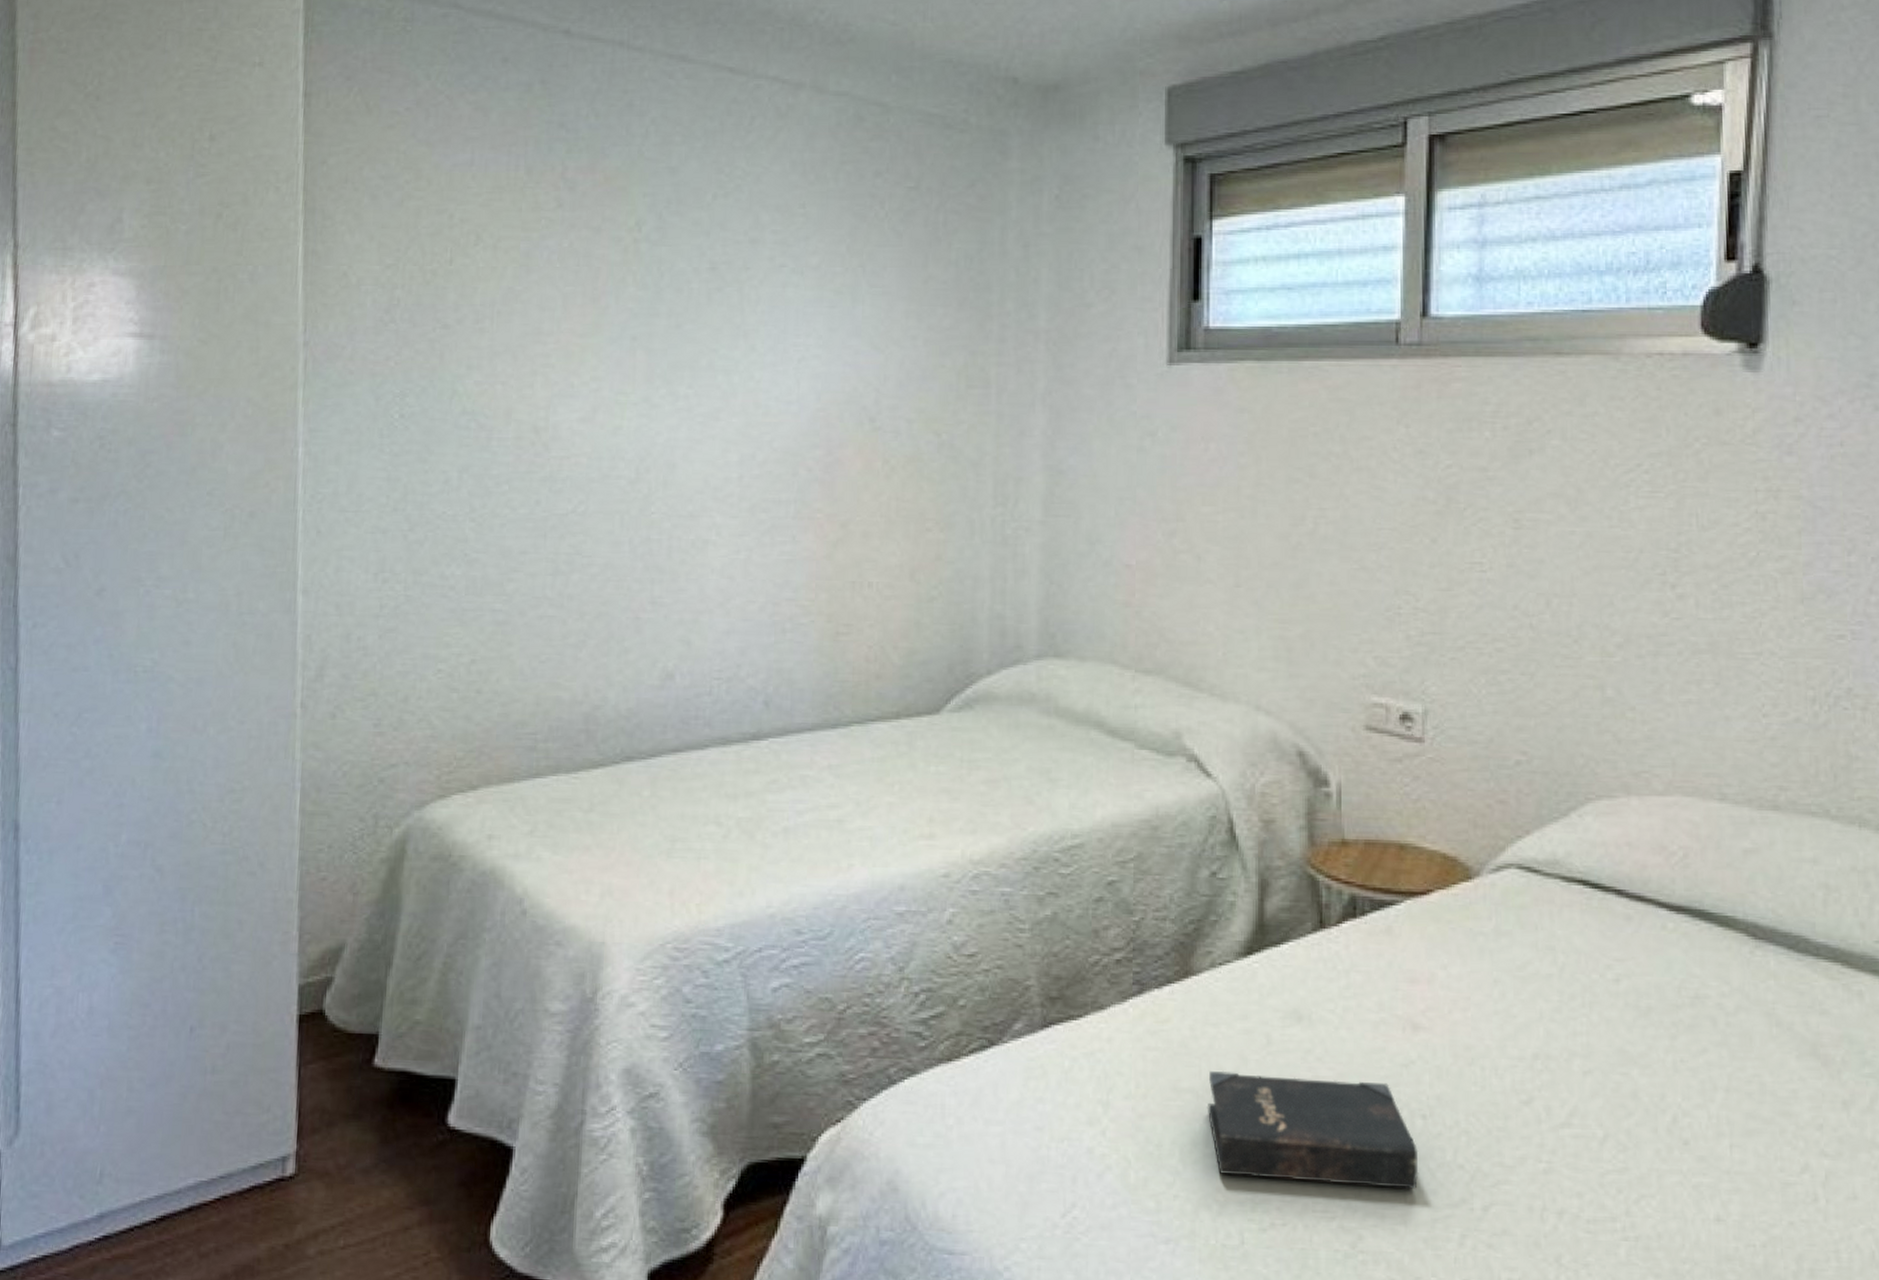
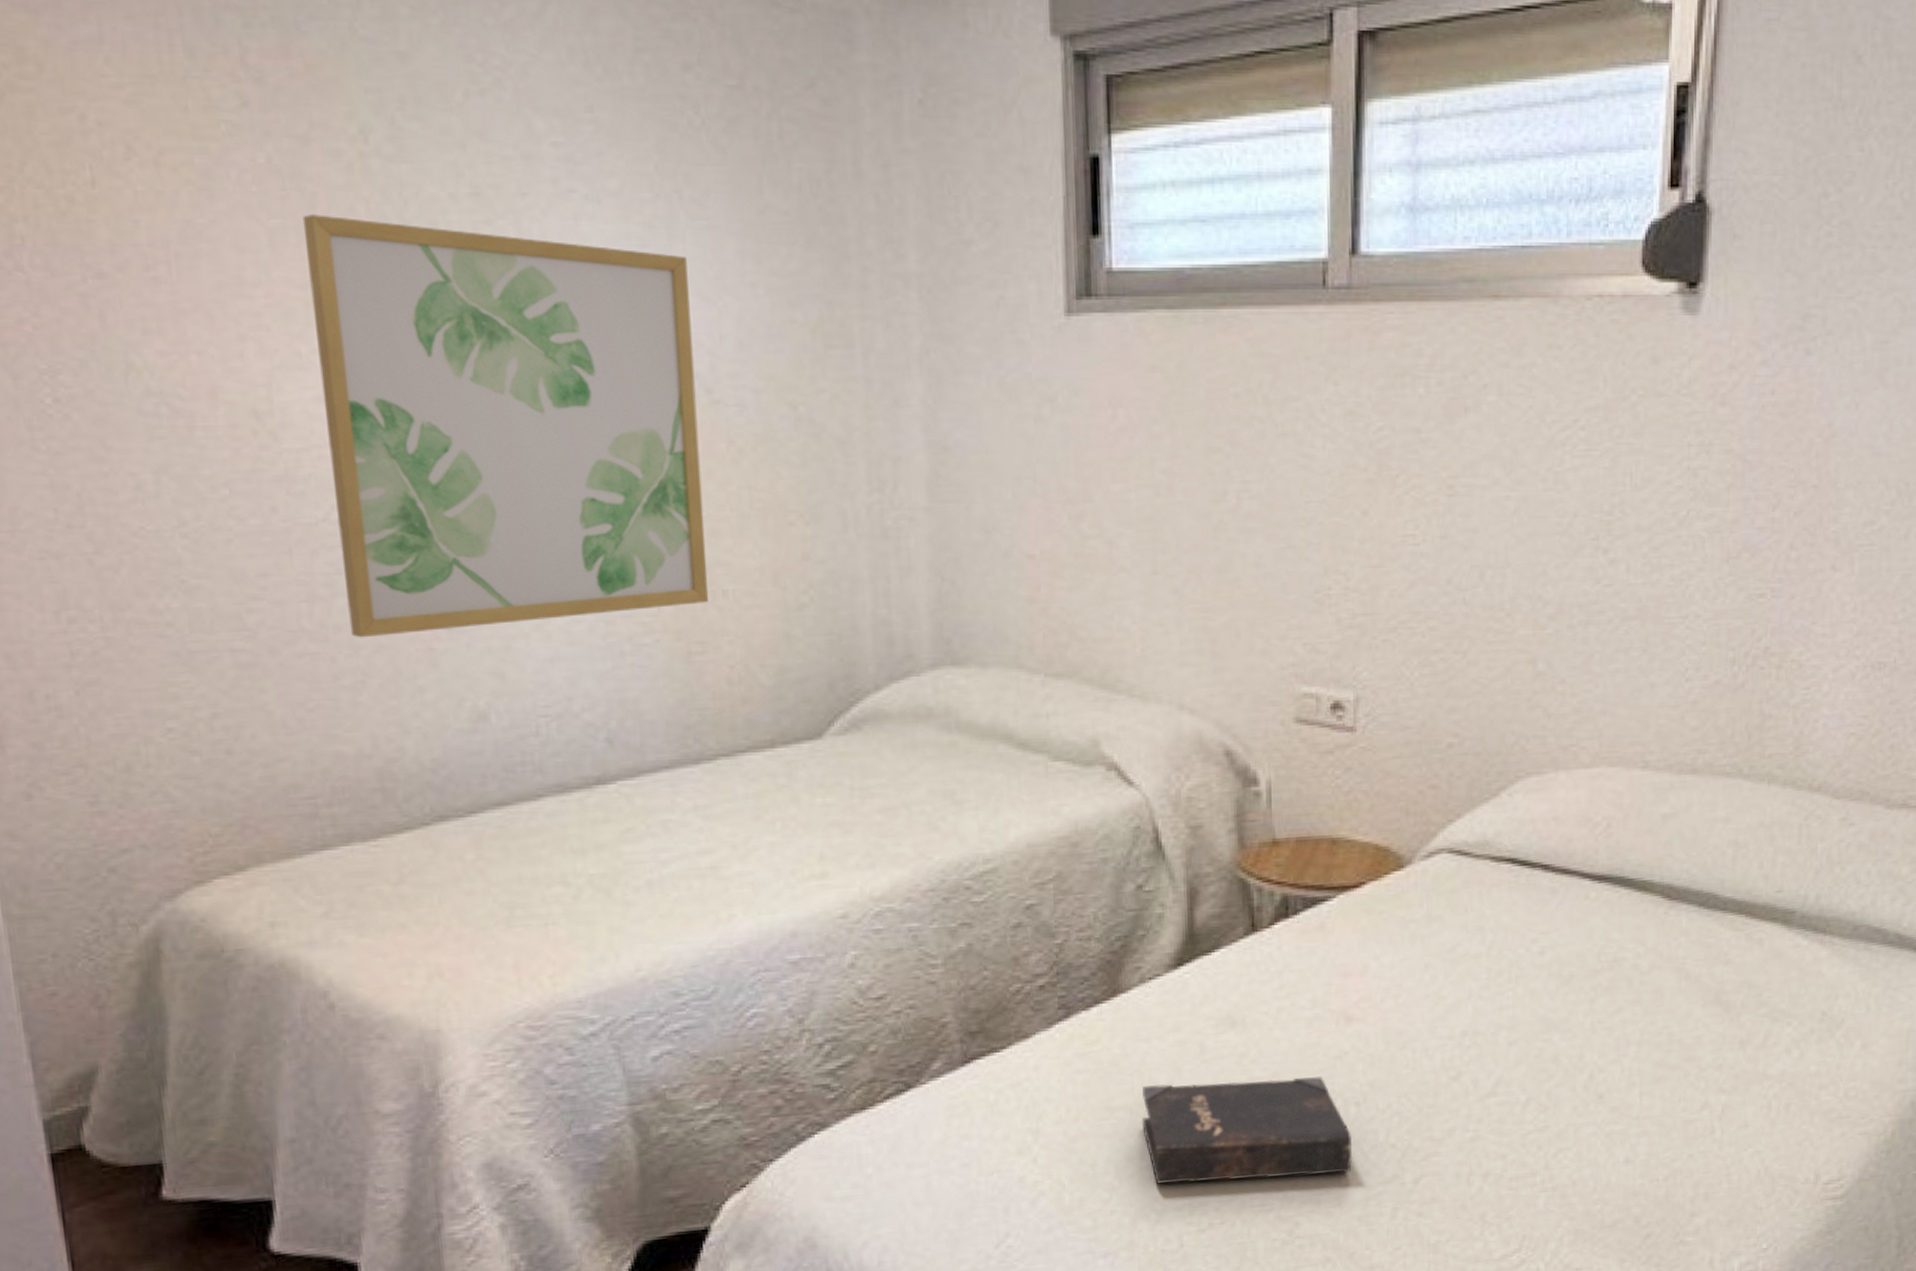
wall art: none [580,283,864,606] -> present [302,214,709,638]

